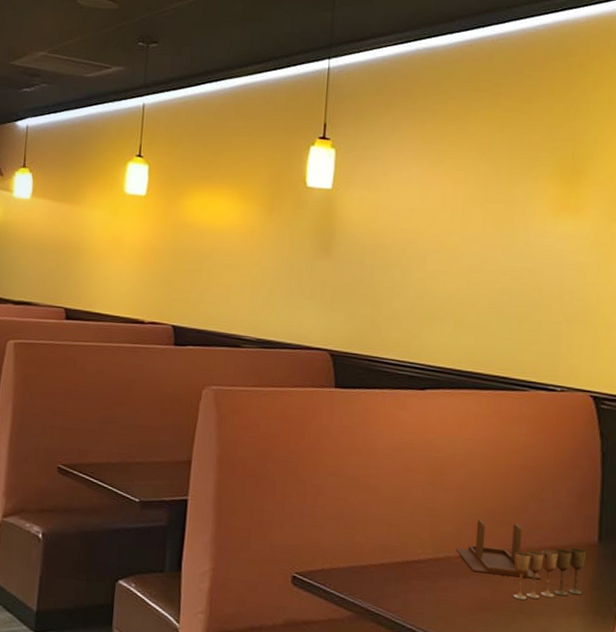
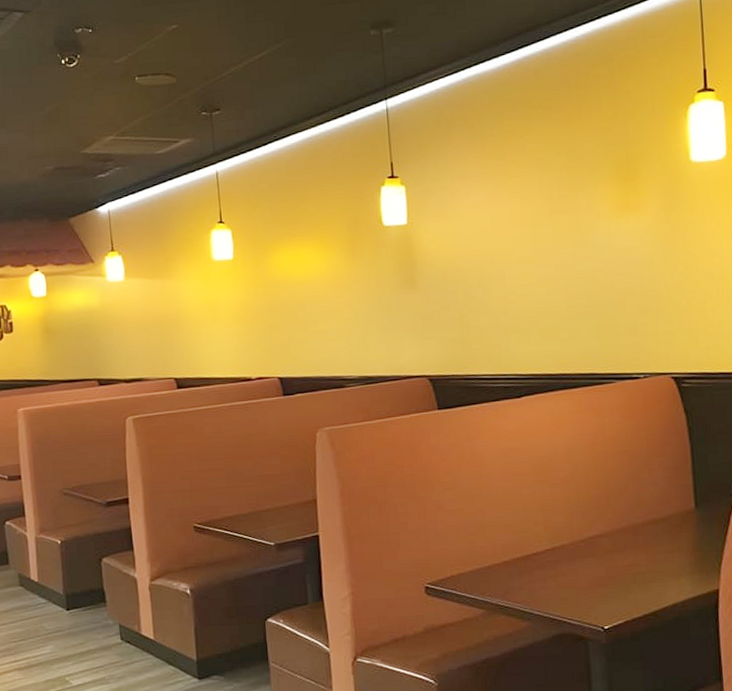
napkin holder: present [456,519,541,580] -> none [569,504,649,554]
wine glass: present [513,547,586,601] -> none [621,516,687,572]

